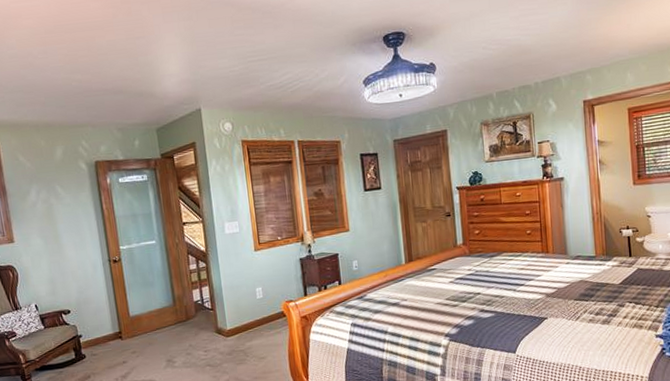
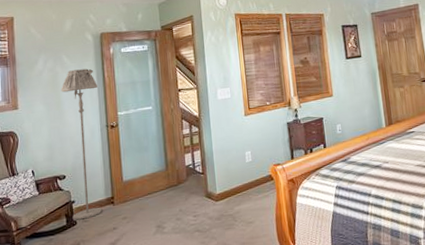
floor lamp: none [57,200,111,354] -> present [61,68,103,220]

